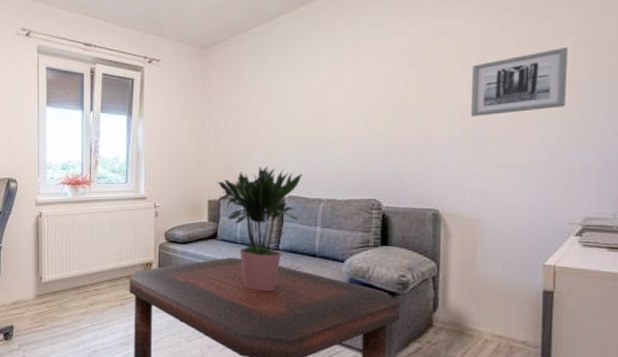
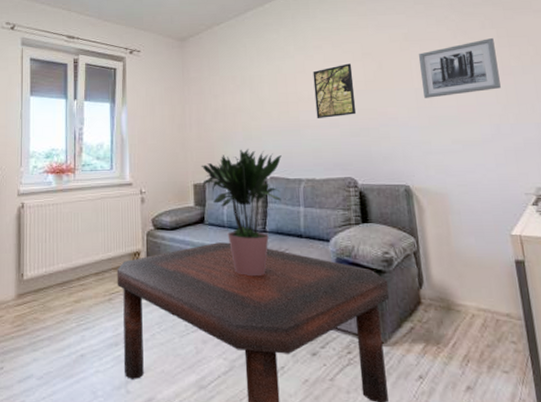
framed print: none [345,76,392,136] -> present [313,63,357,118]

